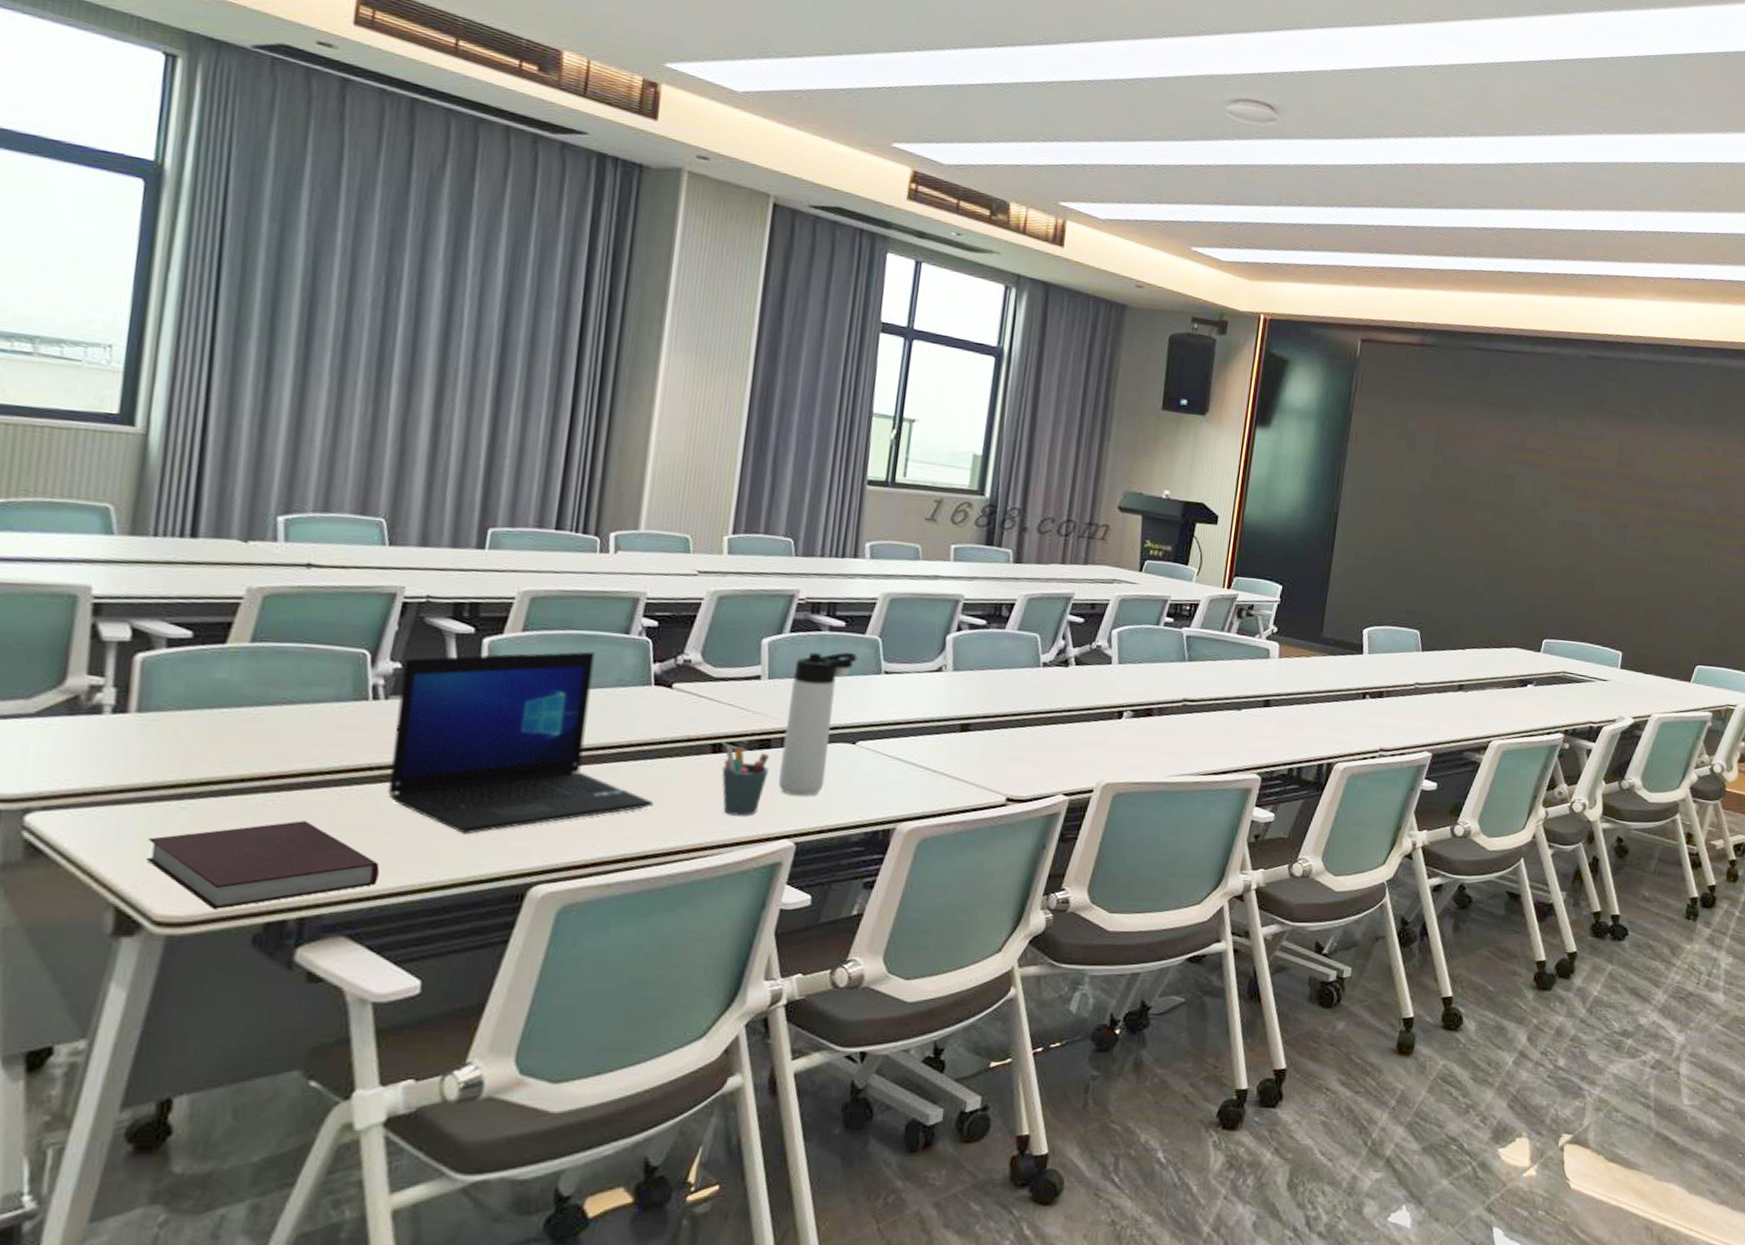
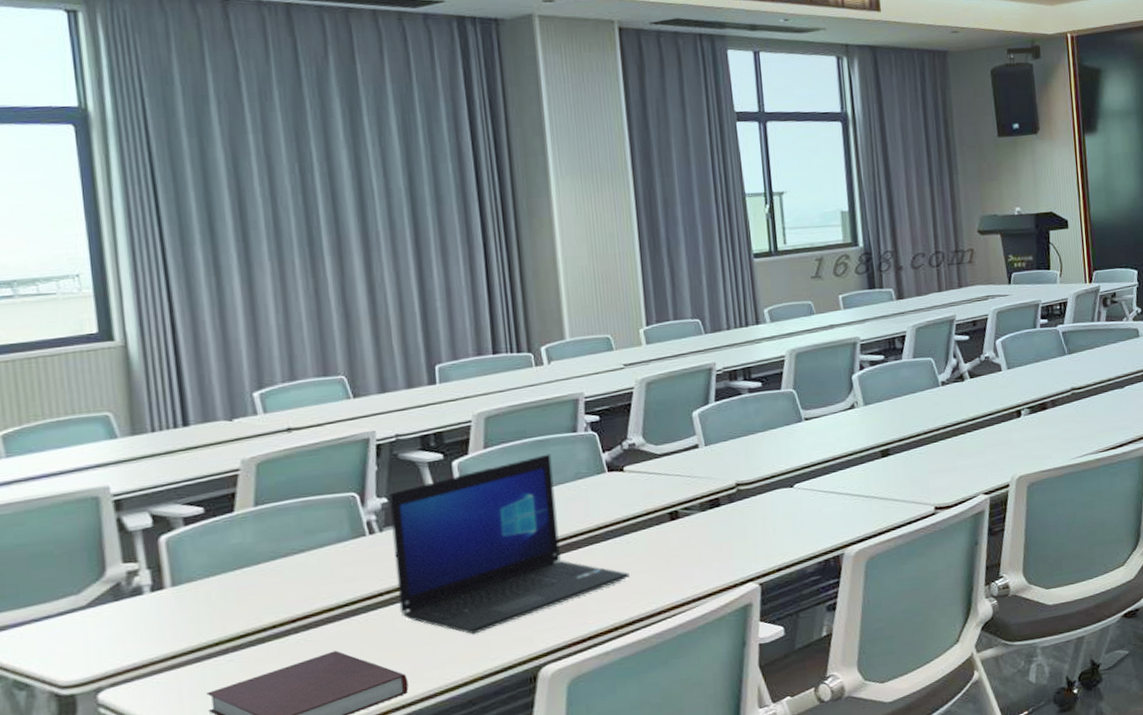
pen holder: present [722,746,770,816] -> none [682,510,723,571]
thermos bottle: present [778,652,858,796] -> none [726,408,779,543]

